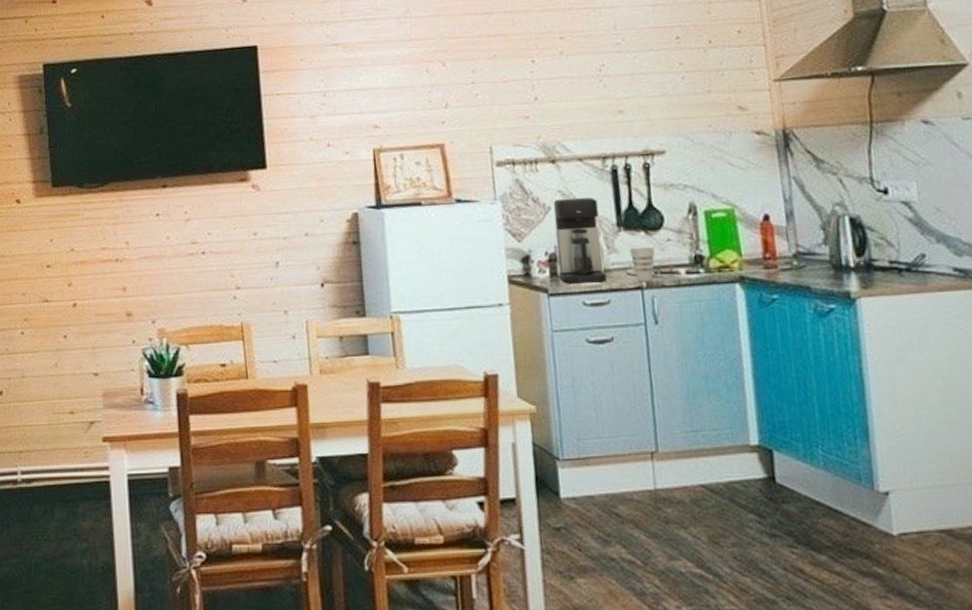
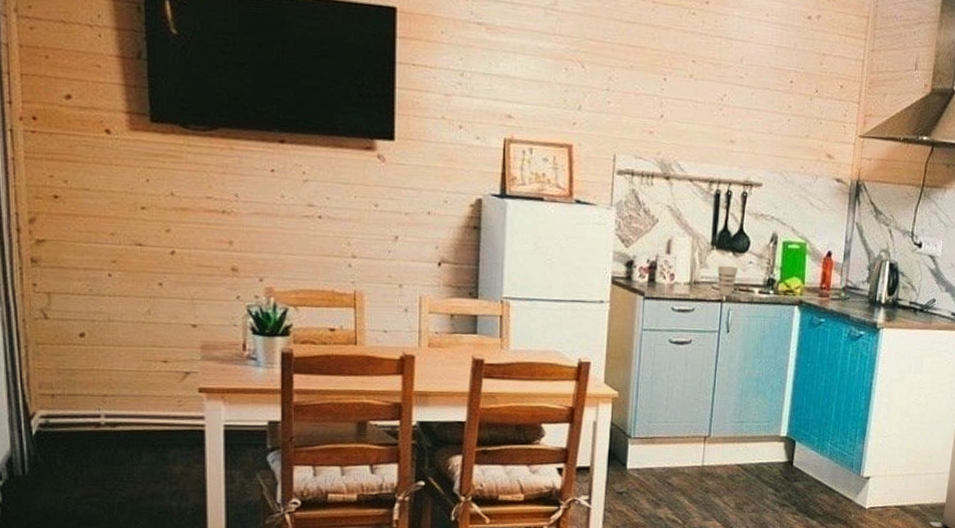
coffee maker: present [553,197,607,284] -> none [655,213,699,292]

